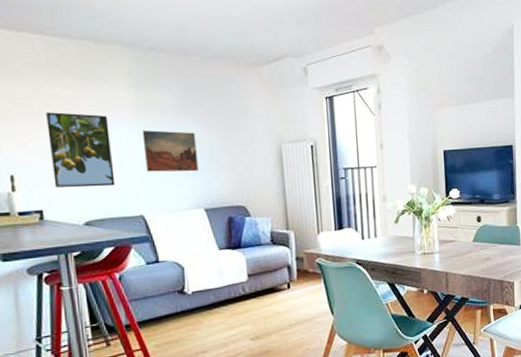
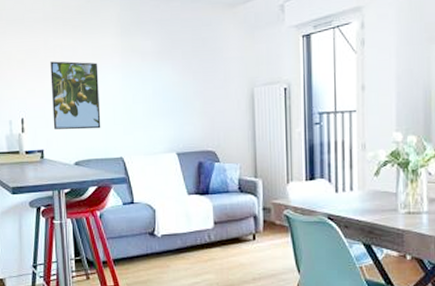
wall art: present [142,130,198,172] -> none [125,75,173,116]

